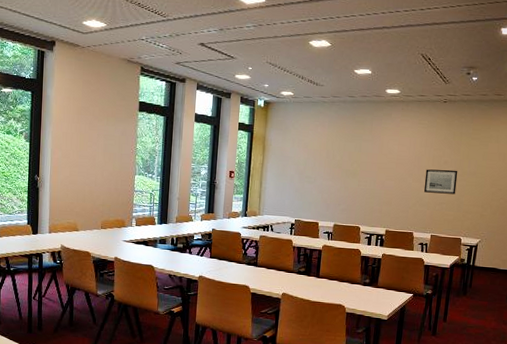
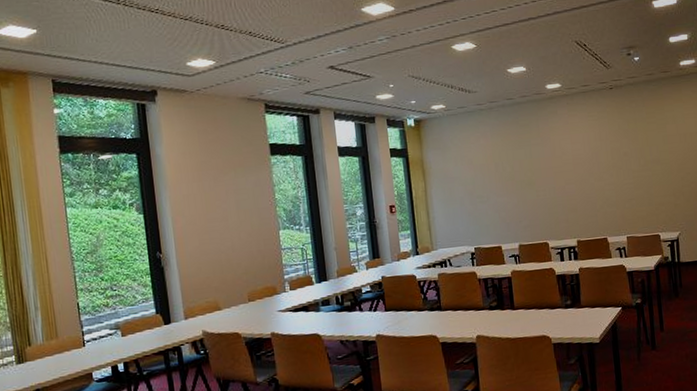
wall art: present [423,169,458,195] -> none [606,160,643,191]

